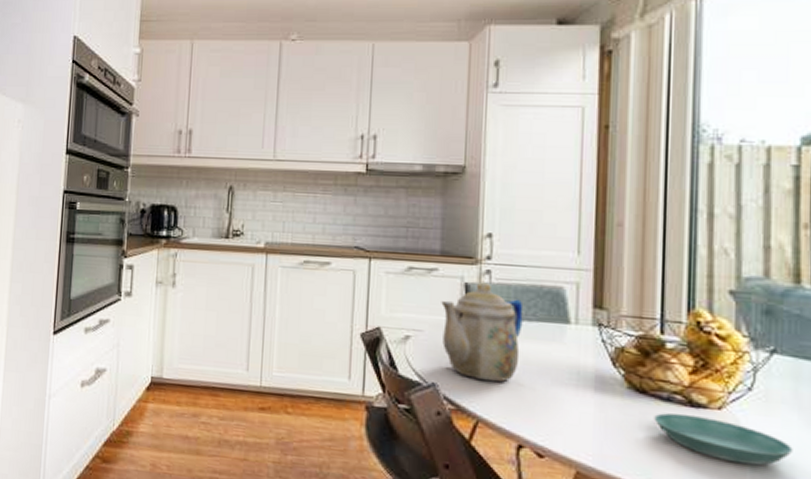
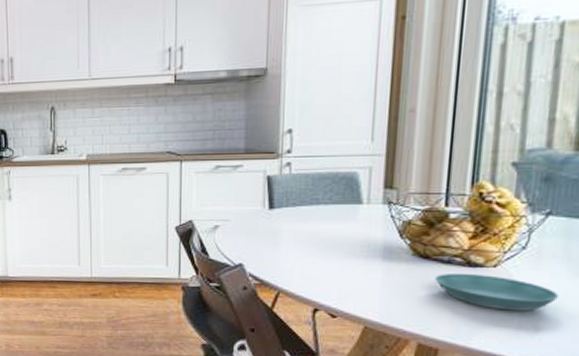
teapot: present [441,282,524,382] -> none [246,174,320,259]

